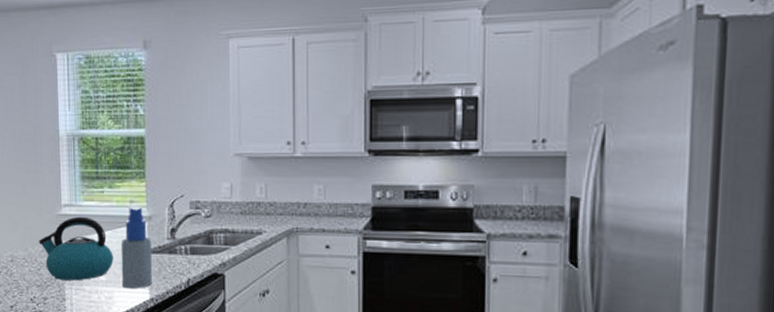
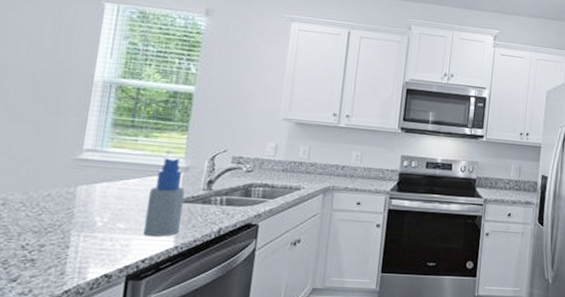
kettle: present [39,216,113,281] -> none [45,162,138,228]

